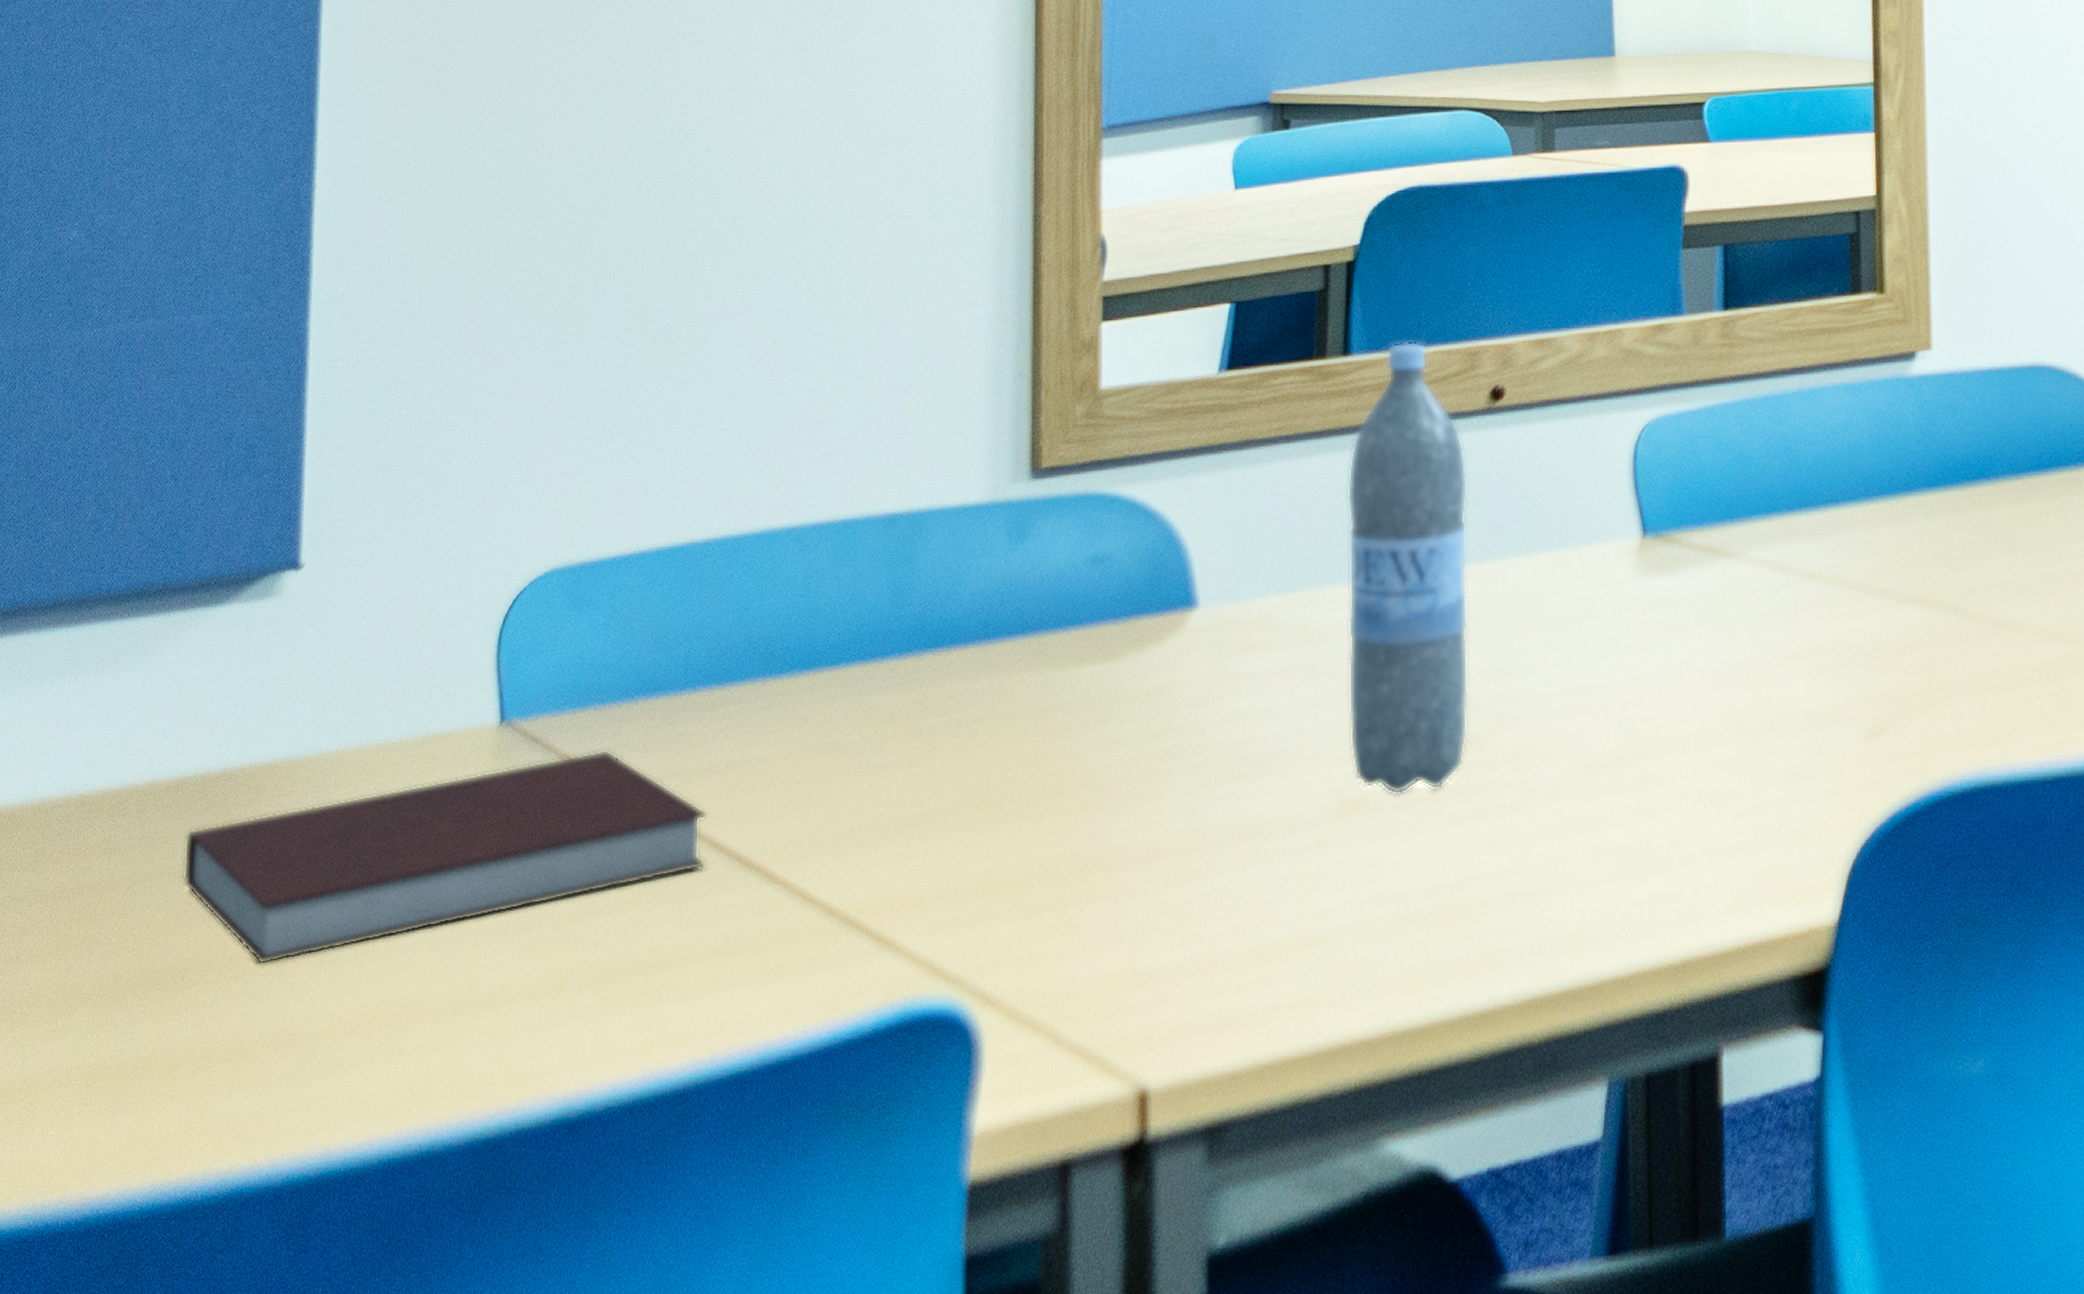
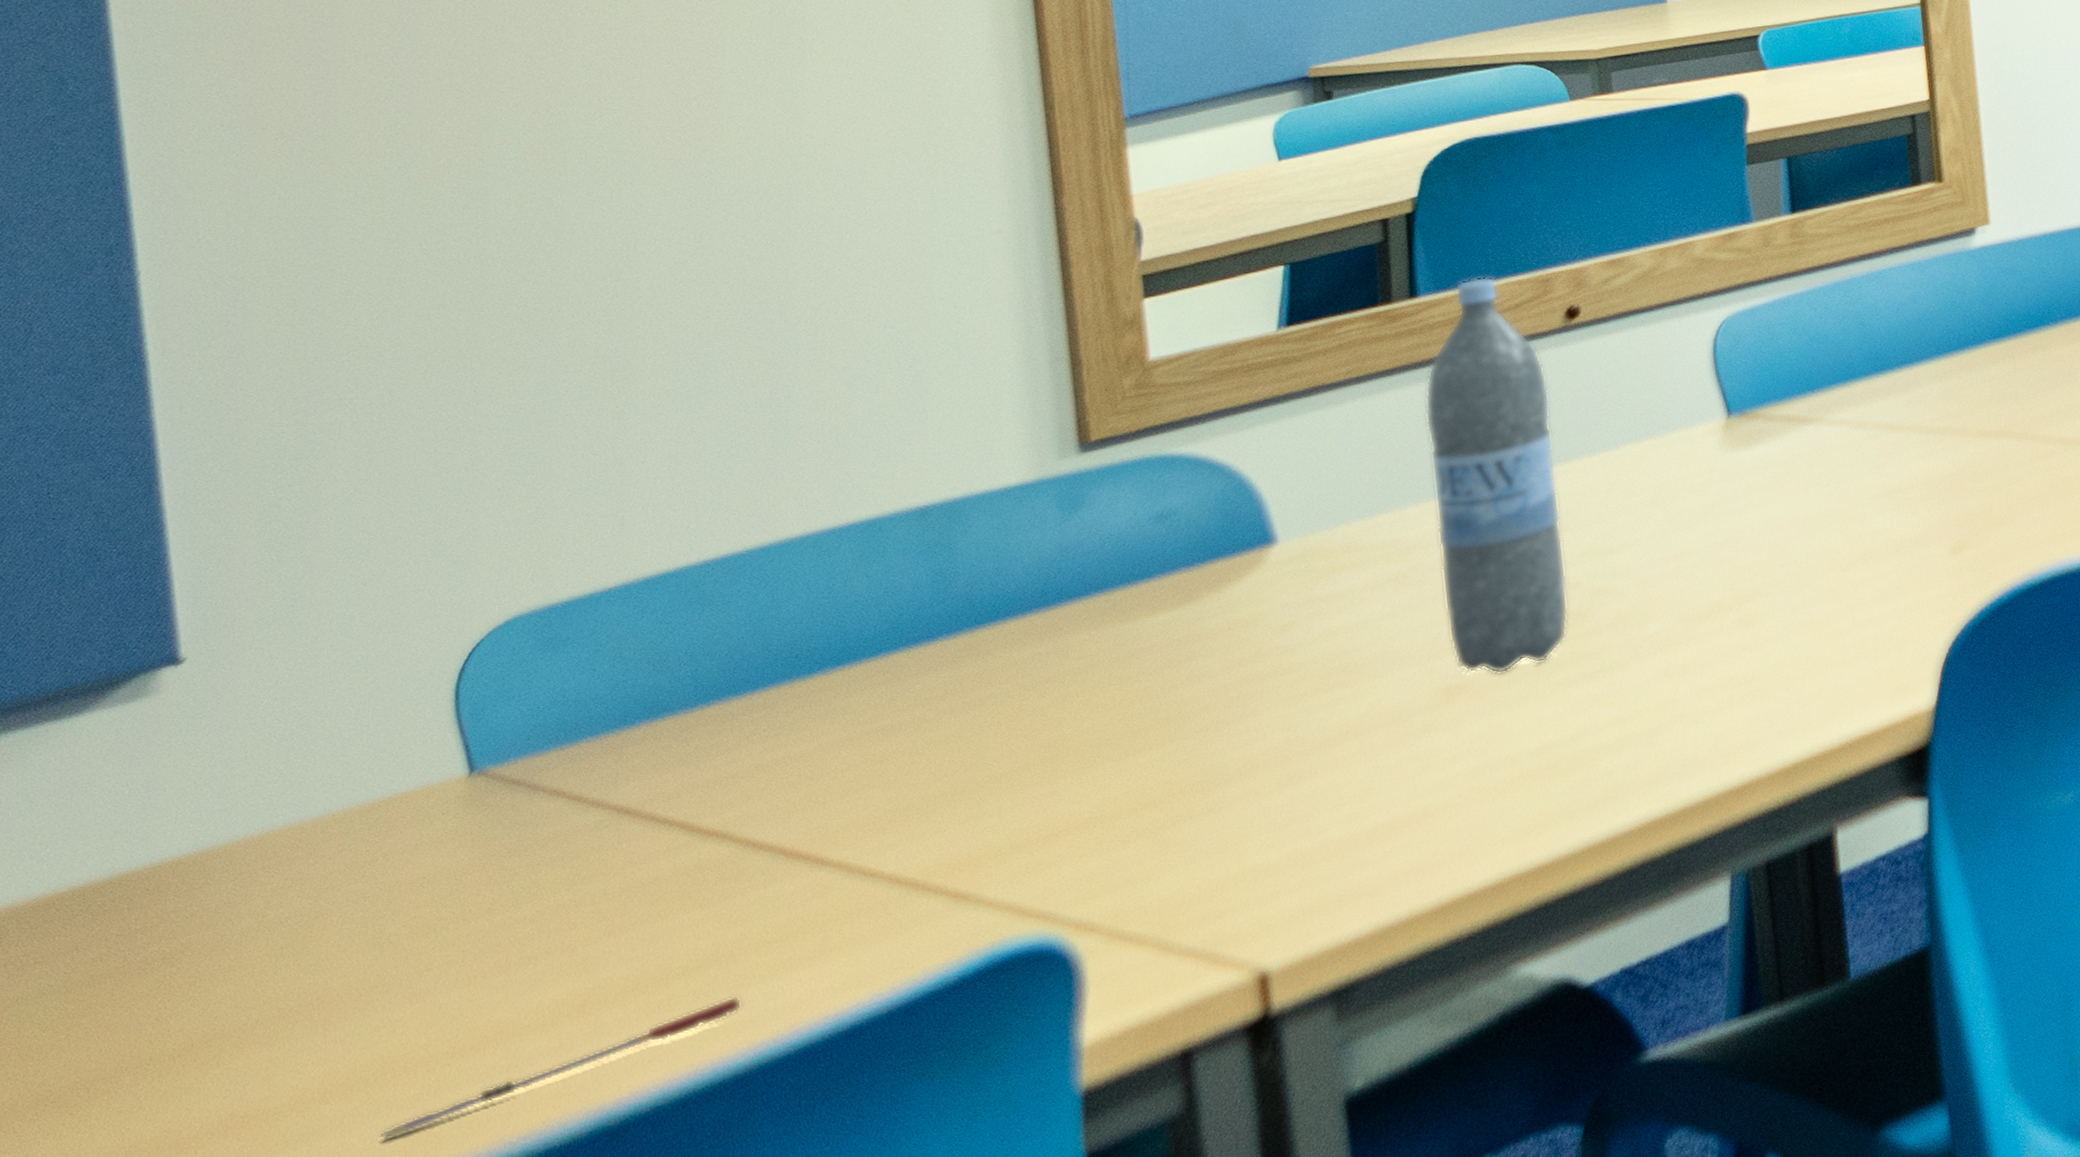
notebook: present [183,749,707,966] -> none [67,777,743,1059]
pen: none [390,1004,690,1088] -> present [379,996,743,1140]

